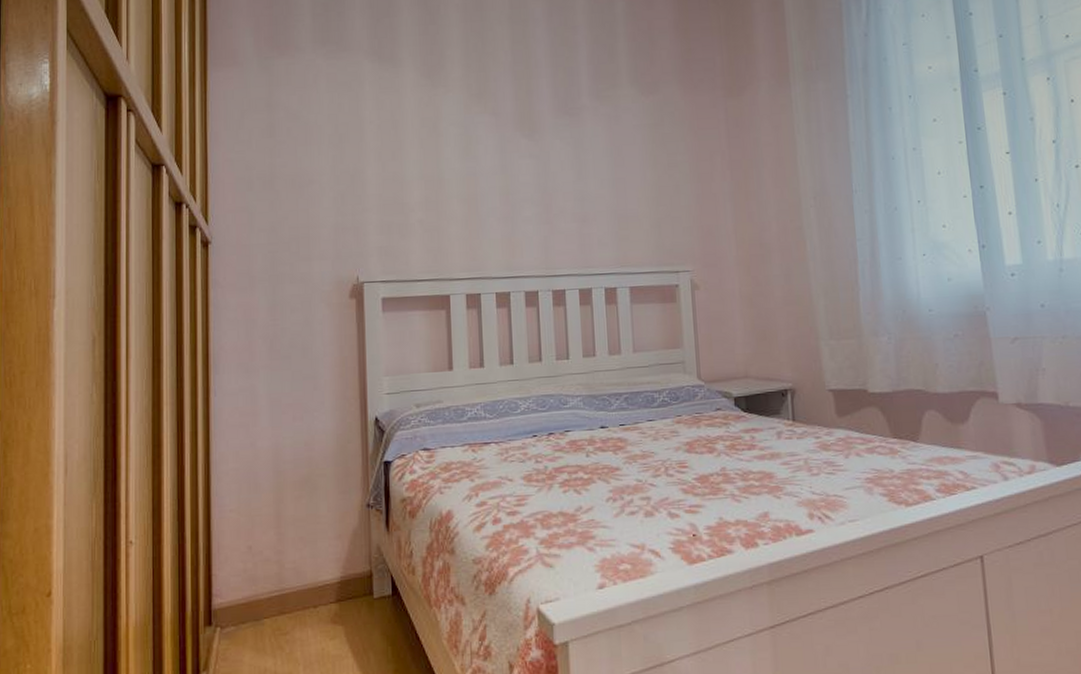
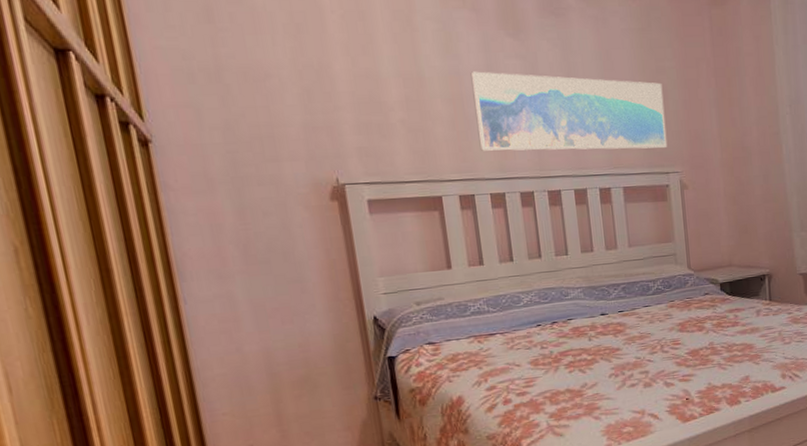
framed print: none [486,171,678,250] -> present [470,71,668,151]

